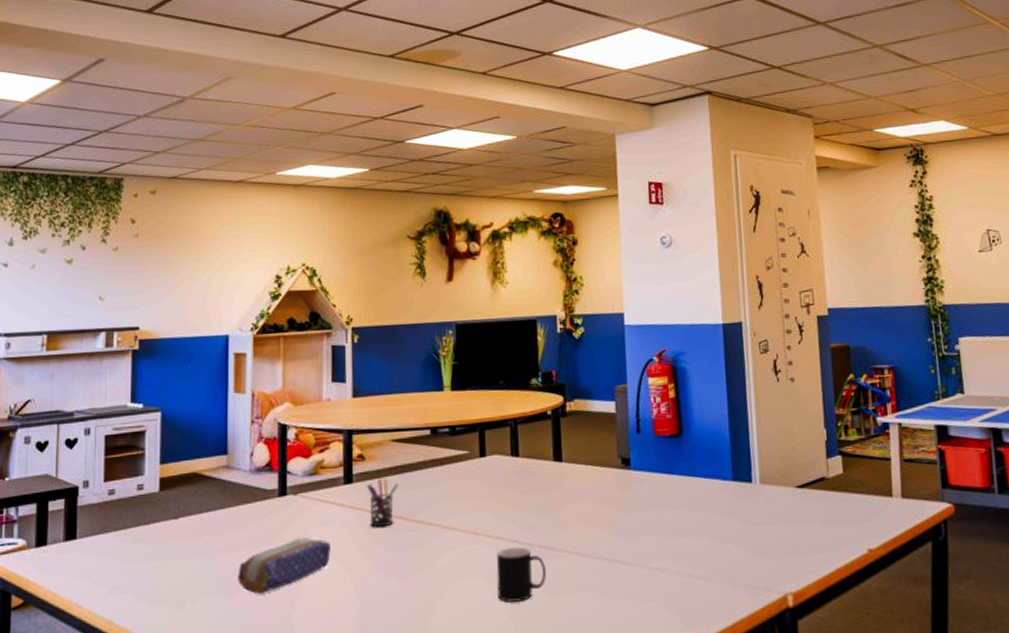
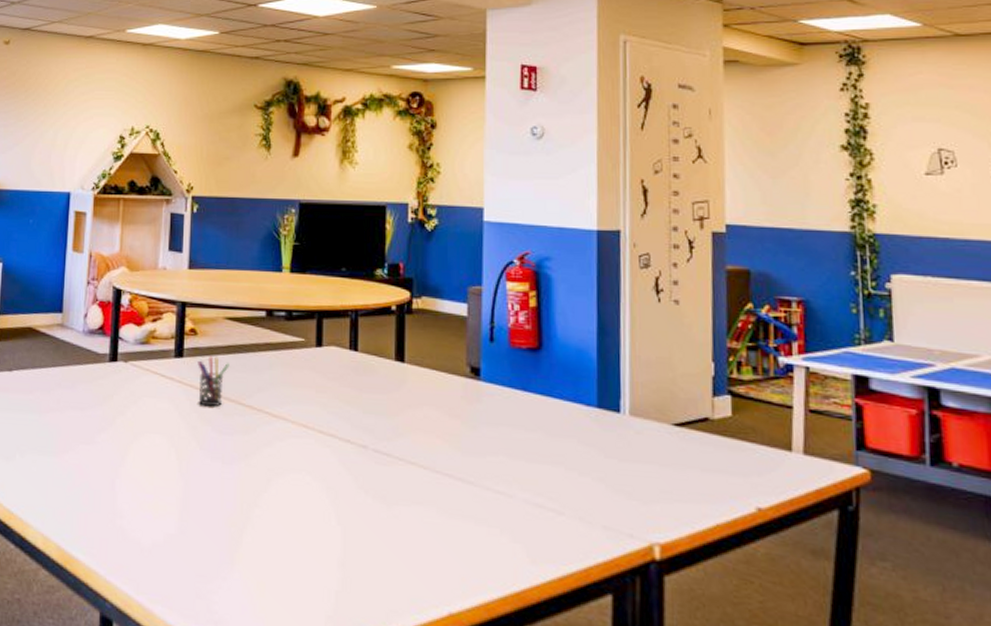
pencil case: present [238,537,331,594] -> none [65,406,157,459]
cup: present [496,547,546,602] -> none [326,446,379,506]

